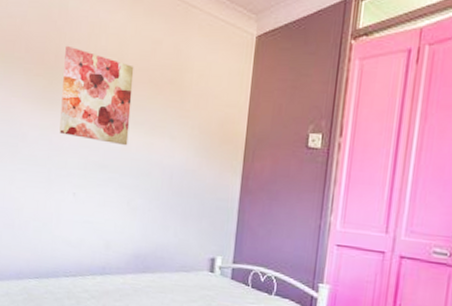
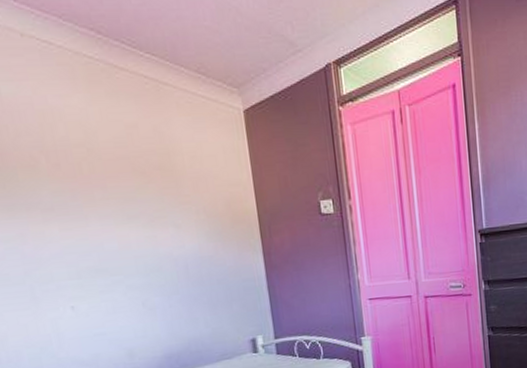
wall art: present [59,45,134,146] -> none [11,139,126,244]

